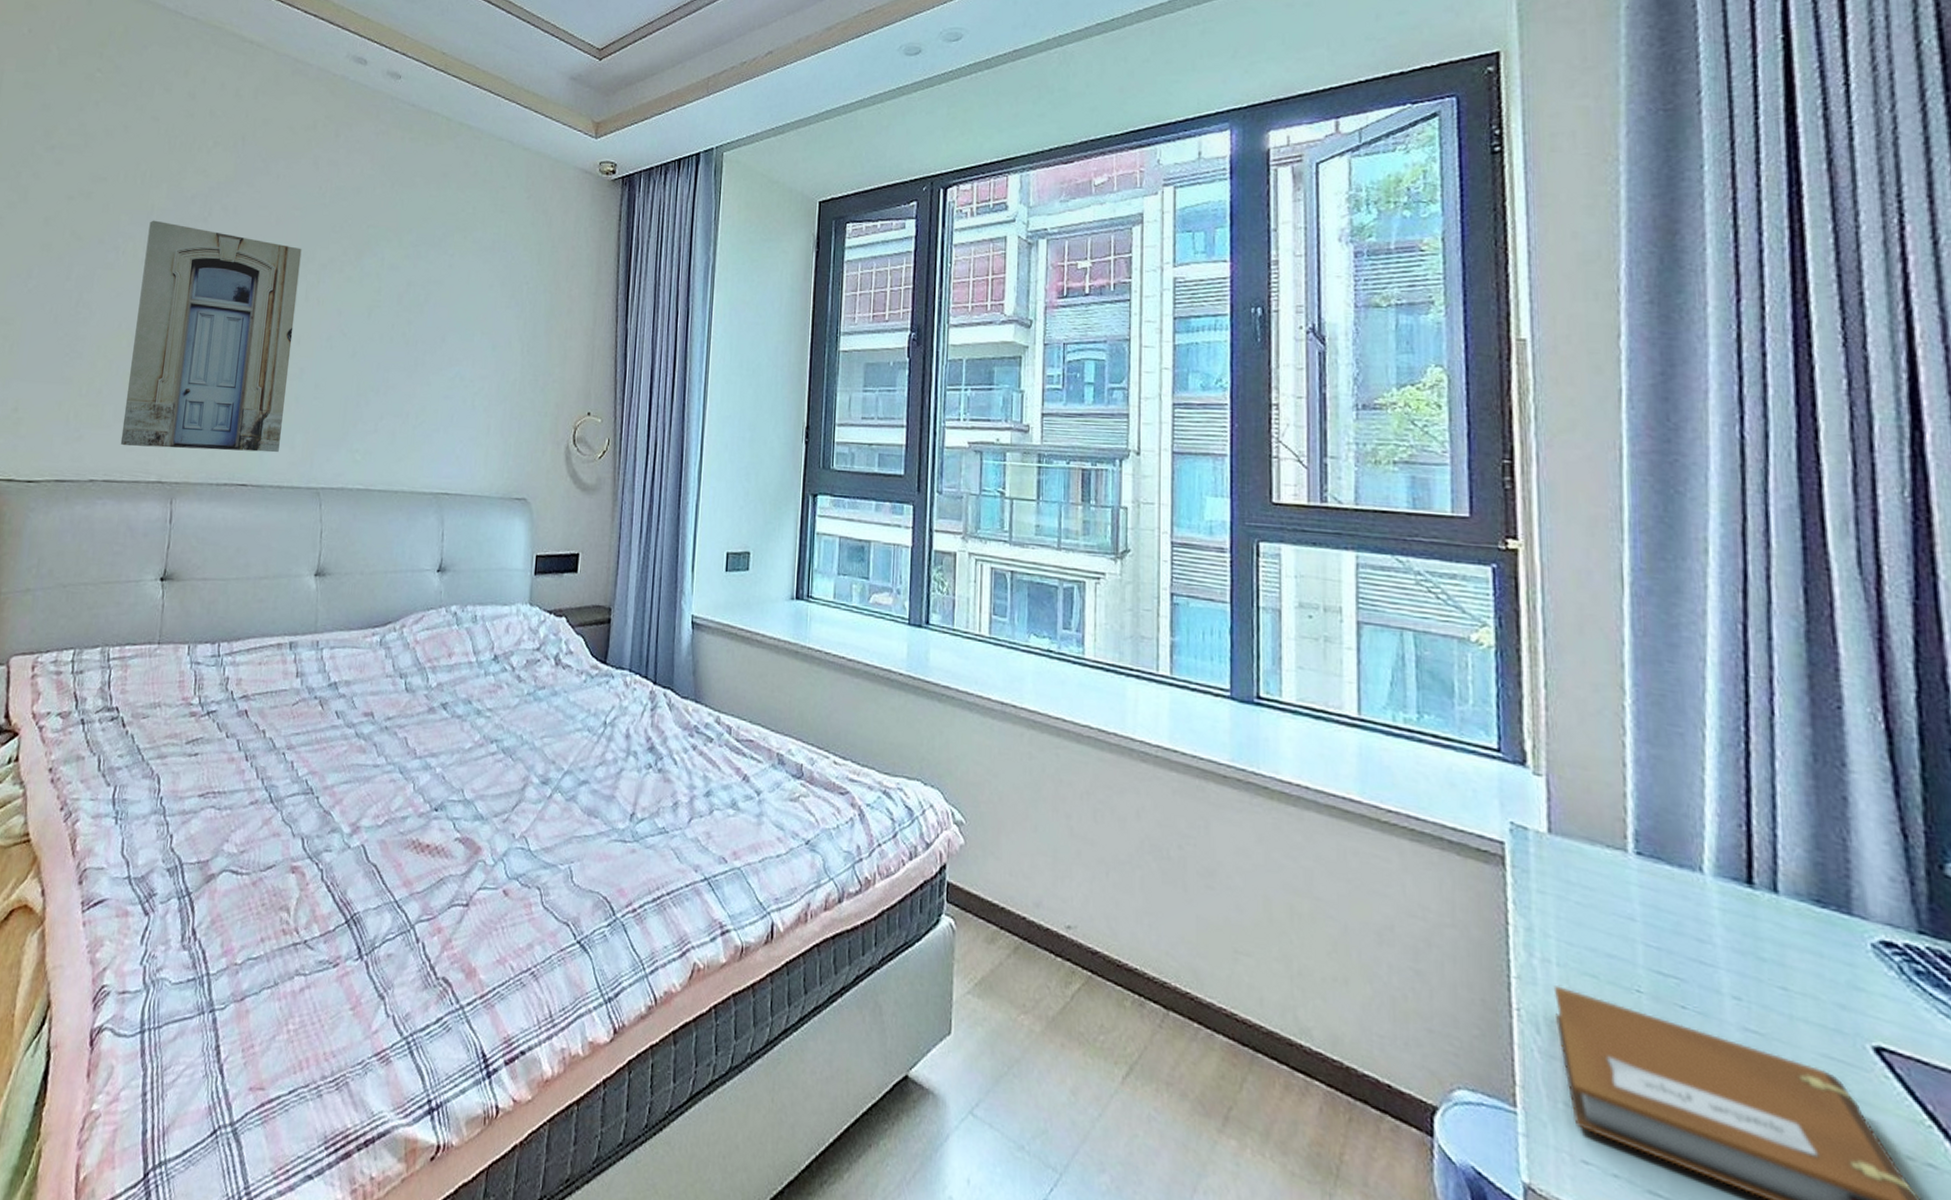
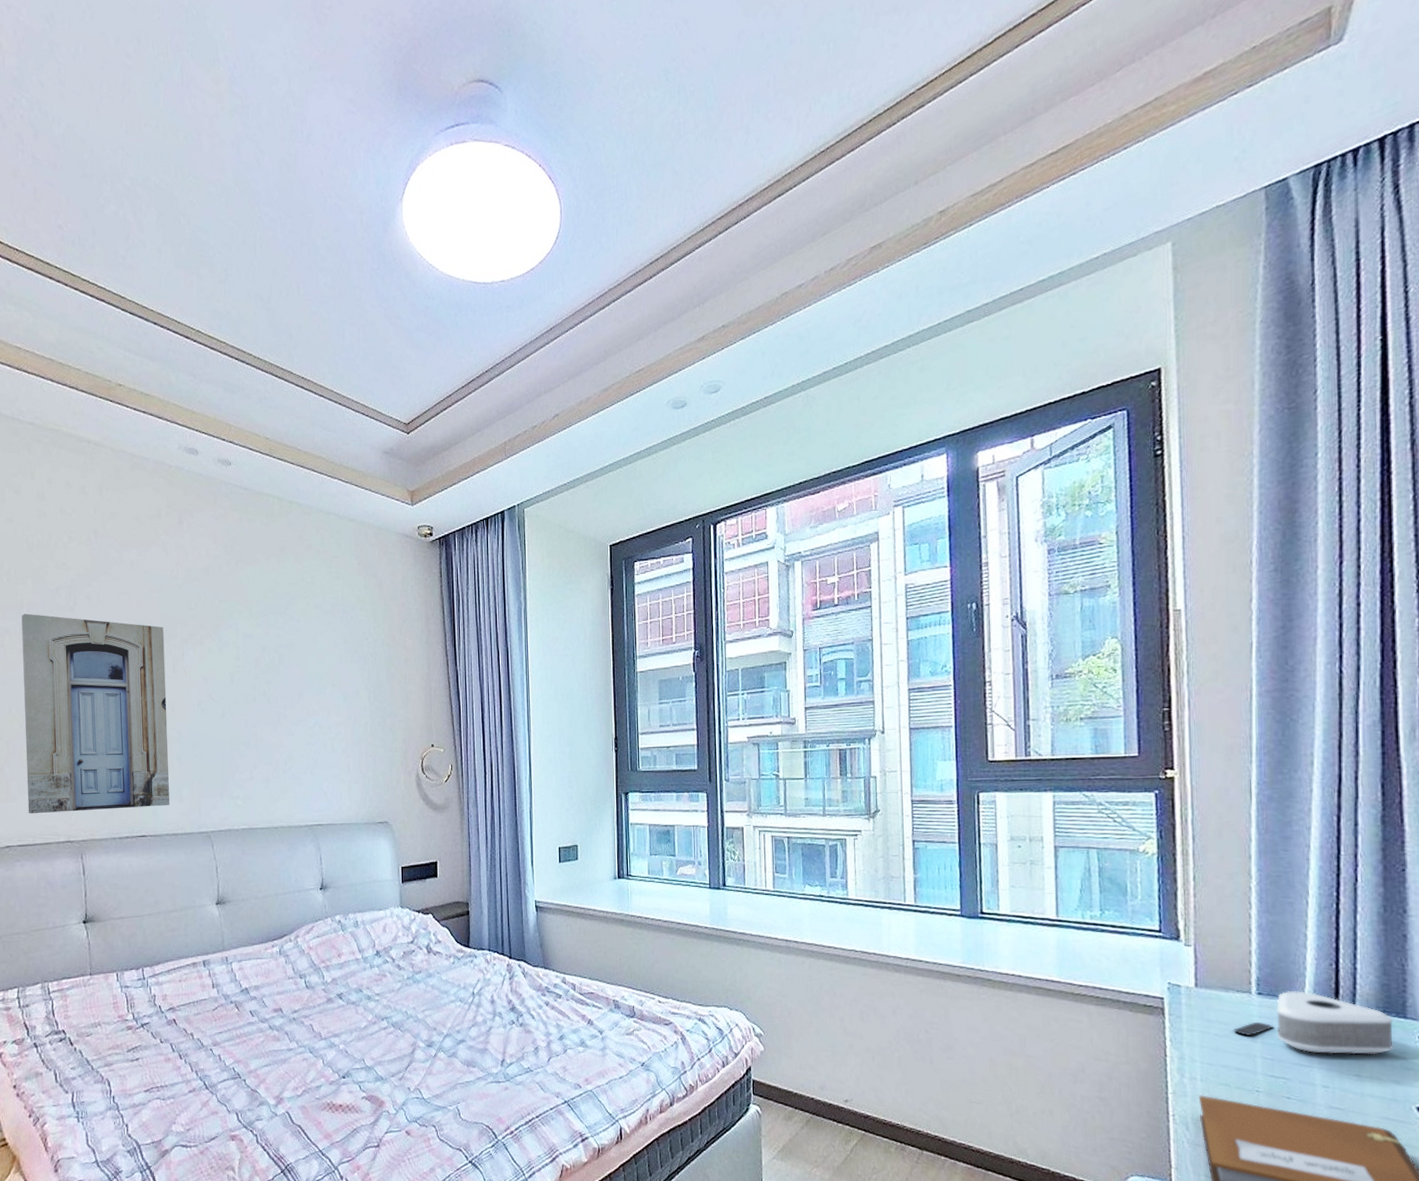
speaker: none [1602,854,1836,962] -> present [1233,990,1394,1055]

